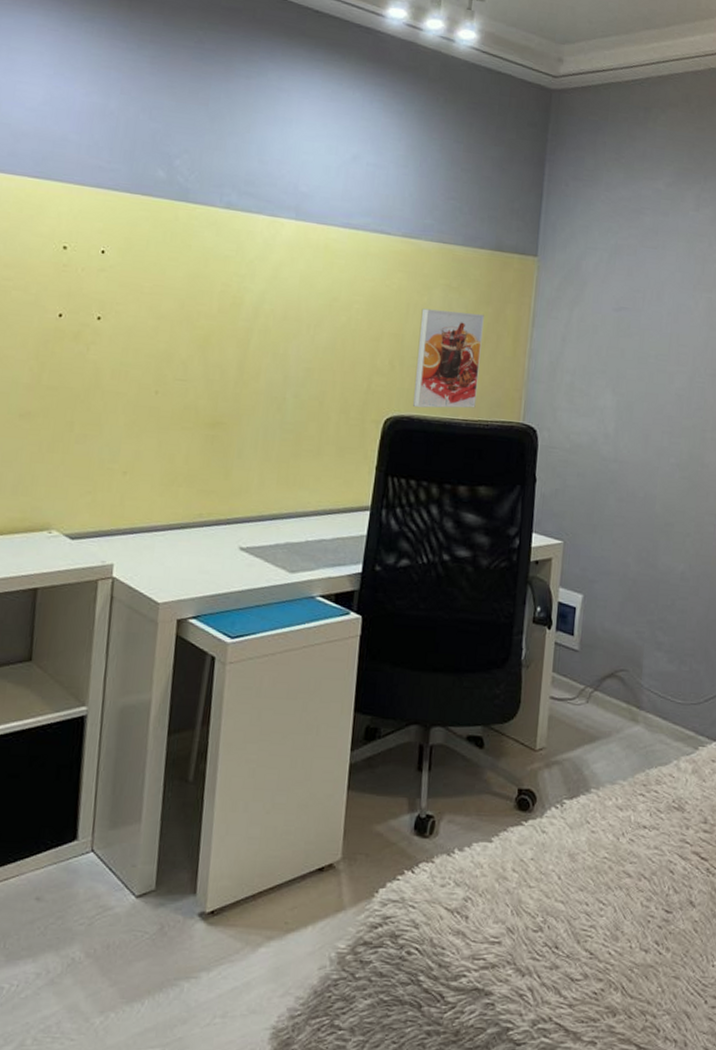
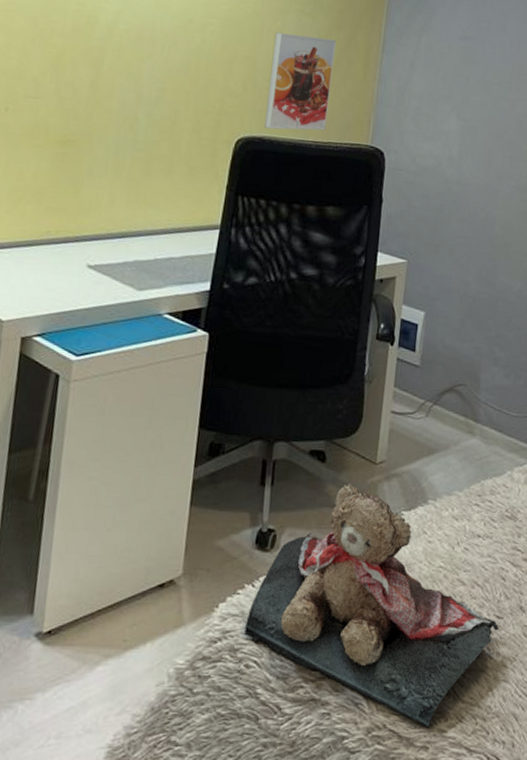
teddy bear: none [405,768,668,1022] -> present [244,481,499,728]

